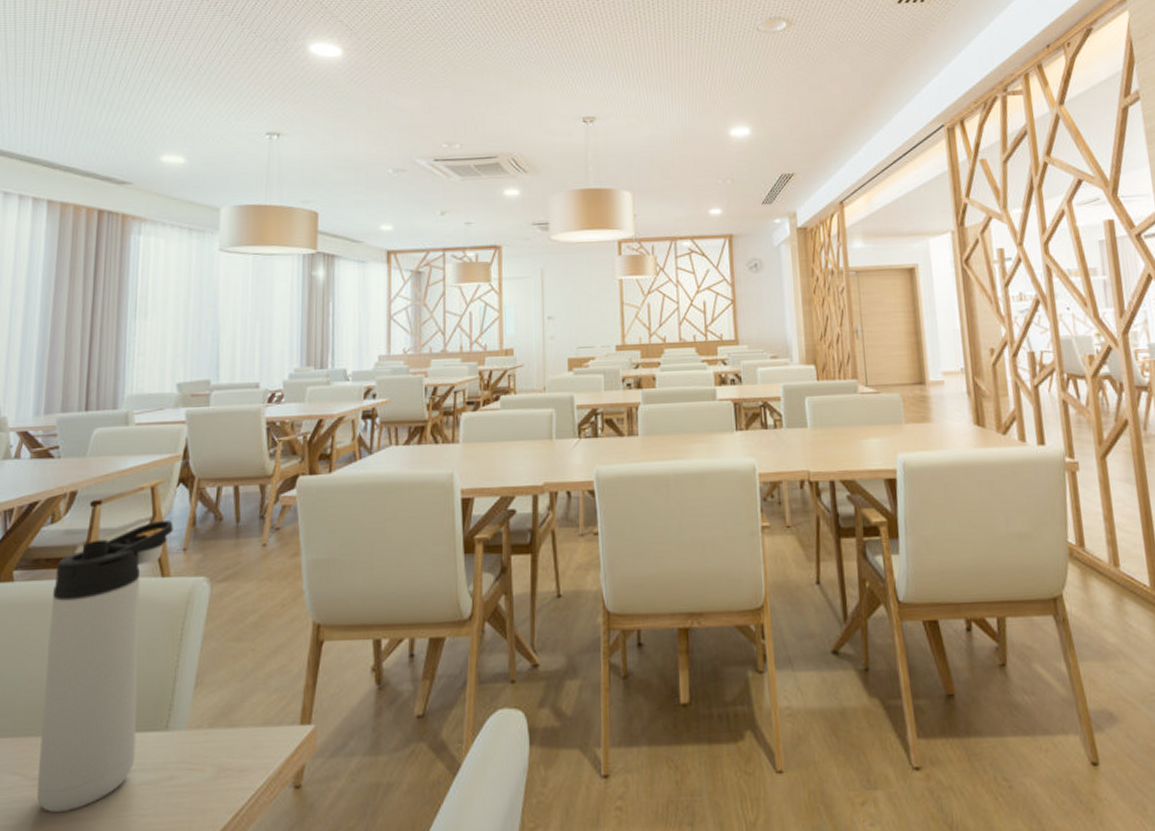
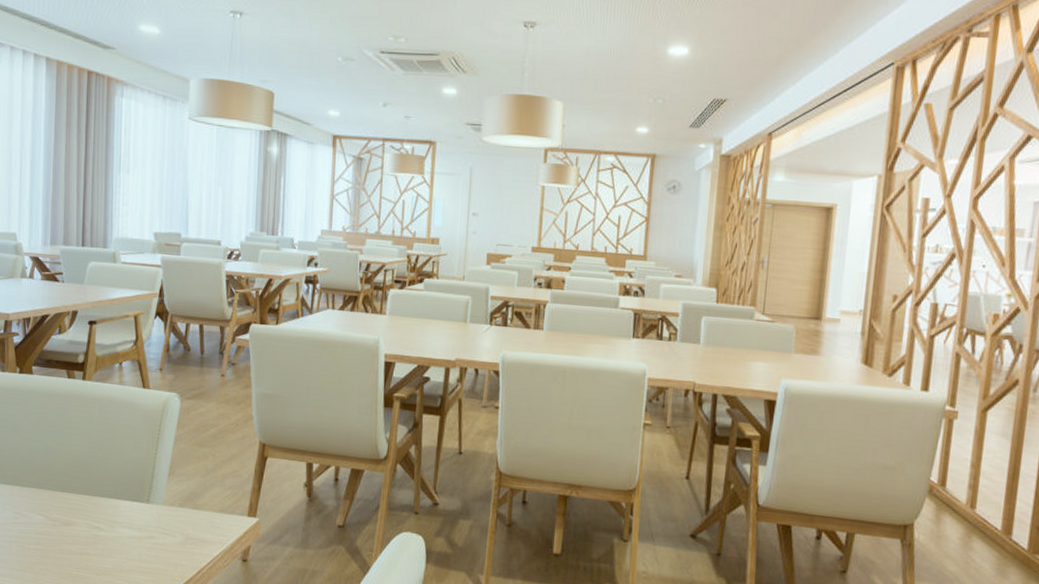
thermos bottle: present [36,519,174,813] -> none [55,343,152,547]

